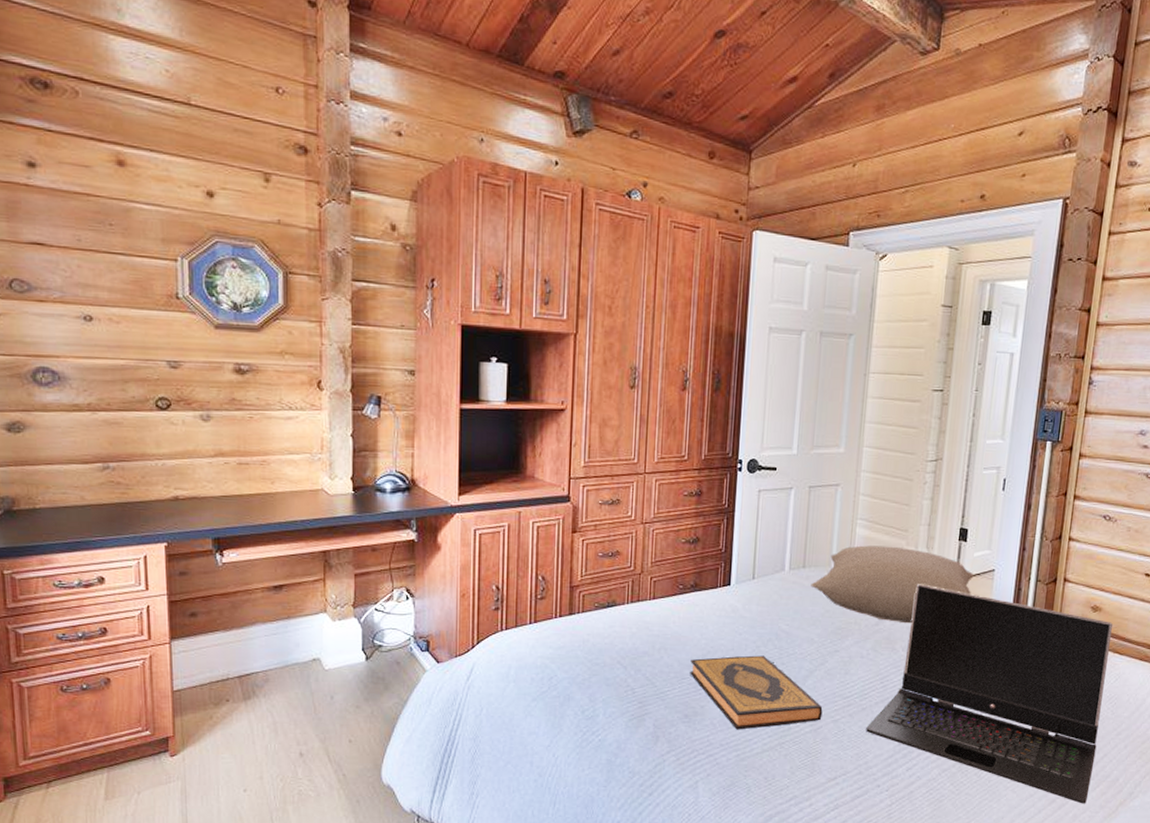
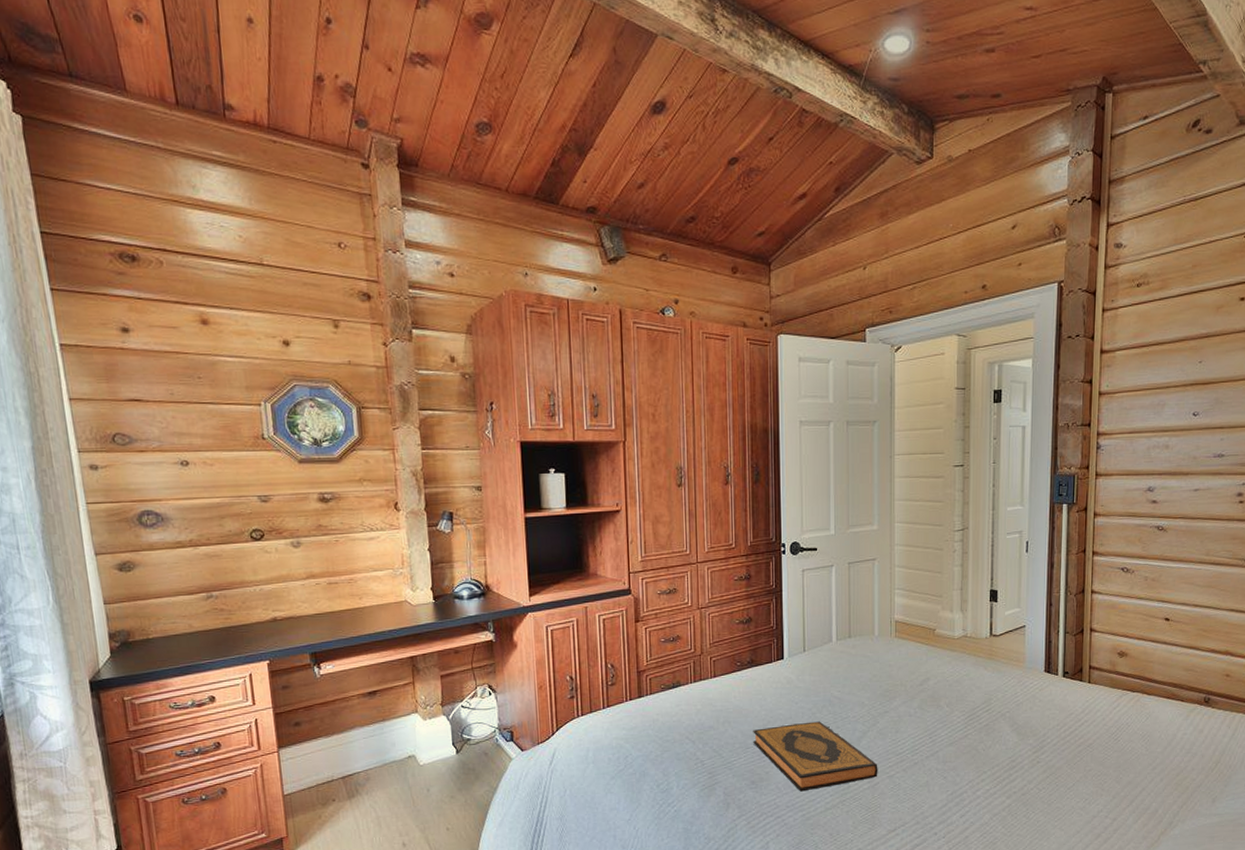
pillow: present [811,545,974,624] -> none [857,611,1007,682]
laptop computer: present [866,584,1113,804] -> none [920,644,1139,836]

